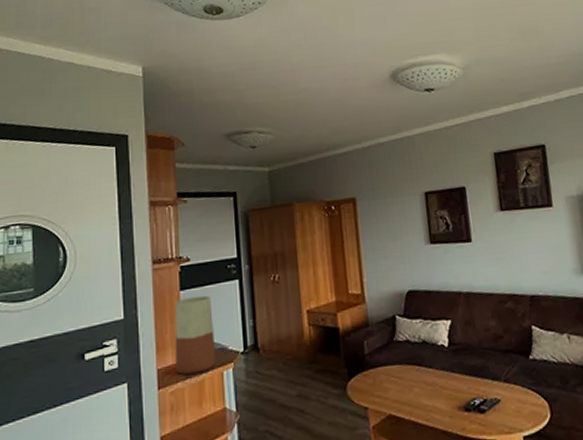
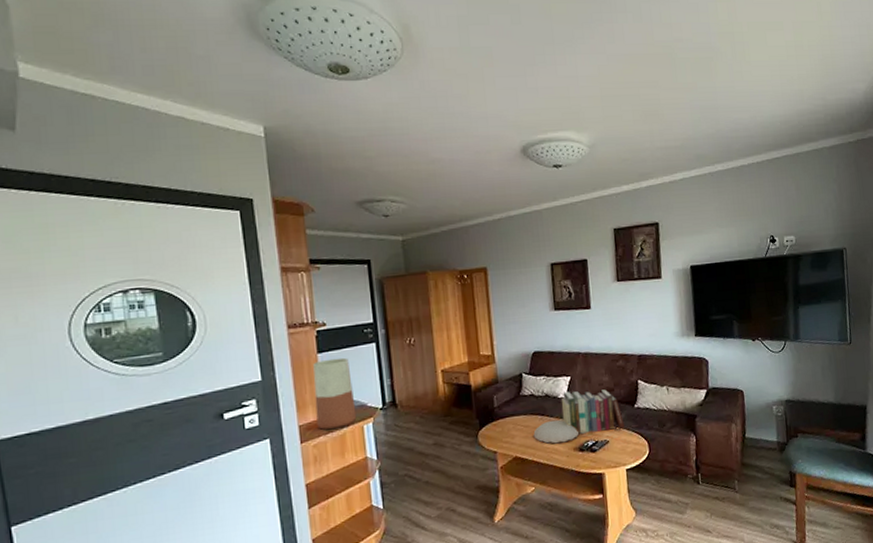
decorative bowl: none [410,371,464,401] -> present [533,419,580,444]
books: none [441,336,519,390] -> present [561,389,625,434]

